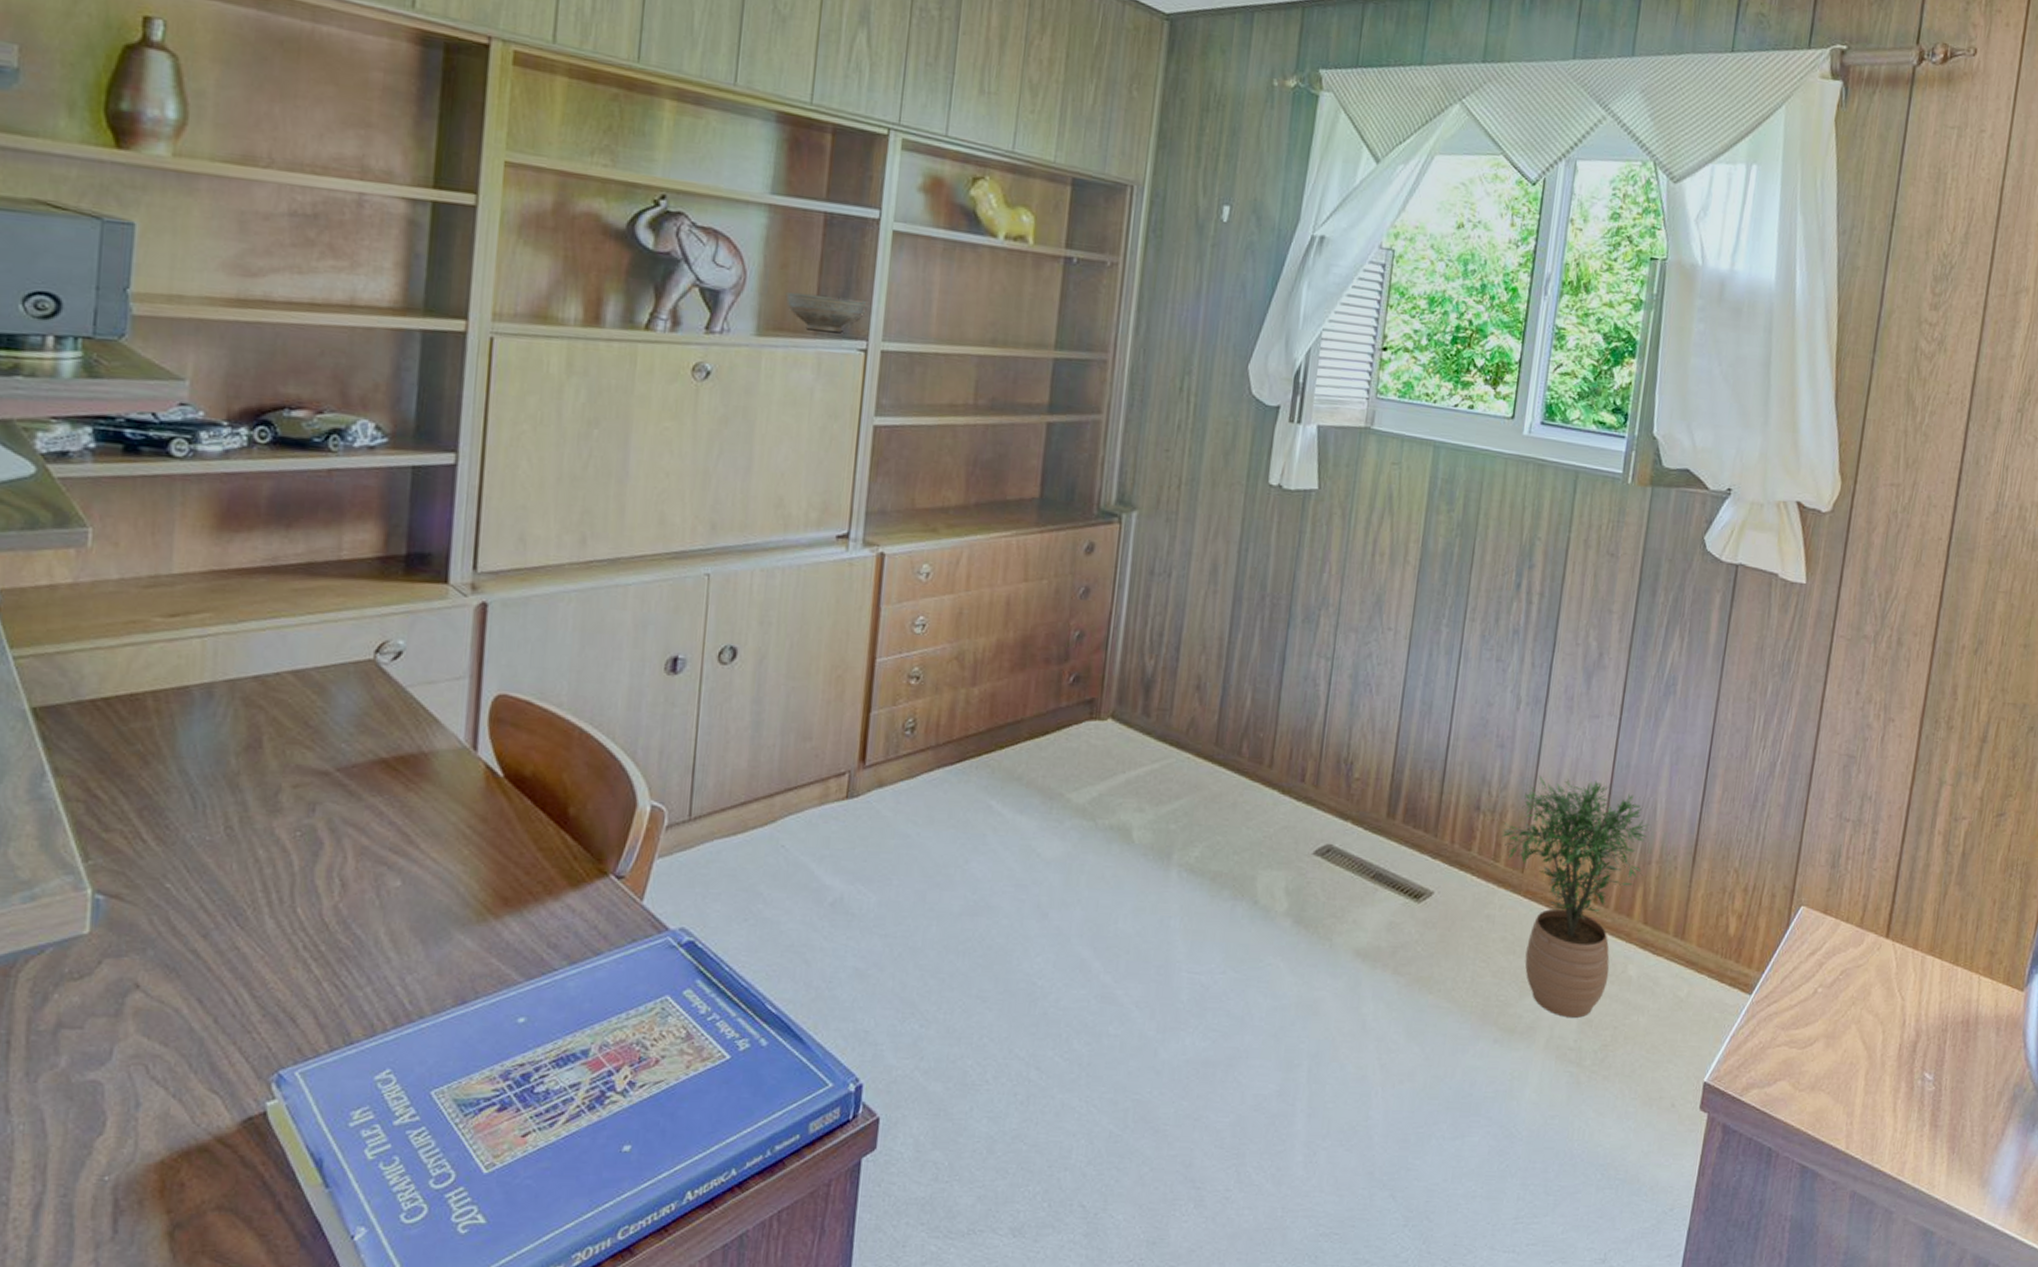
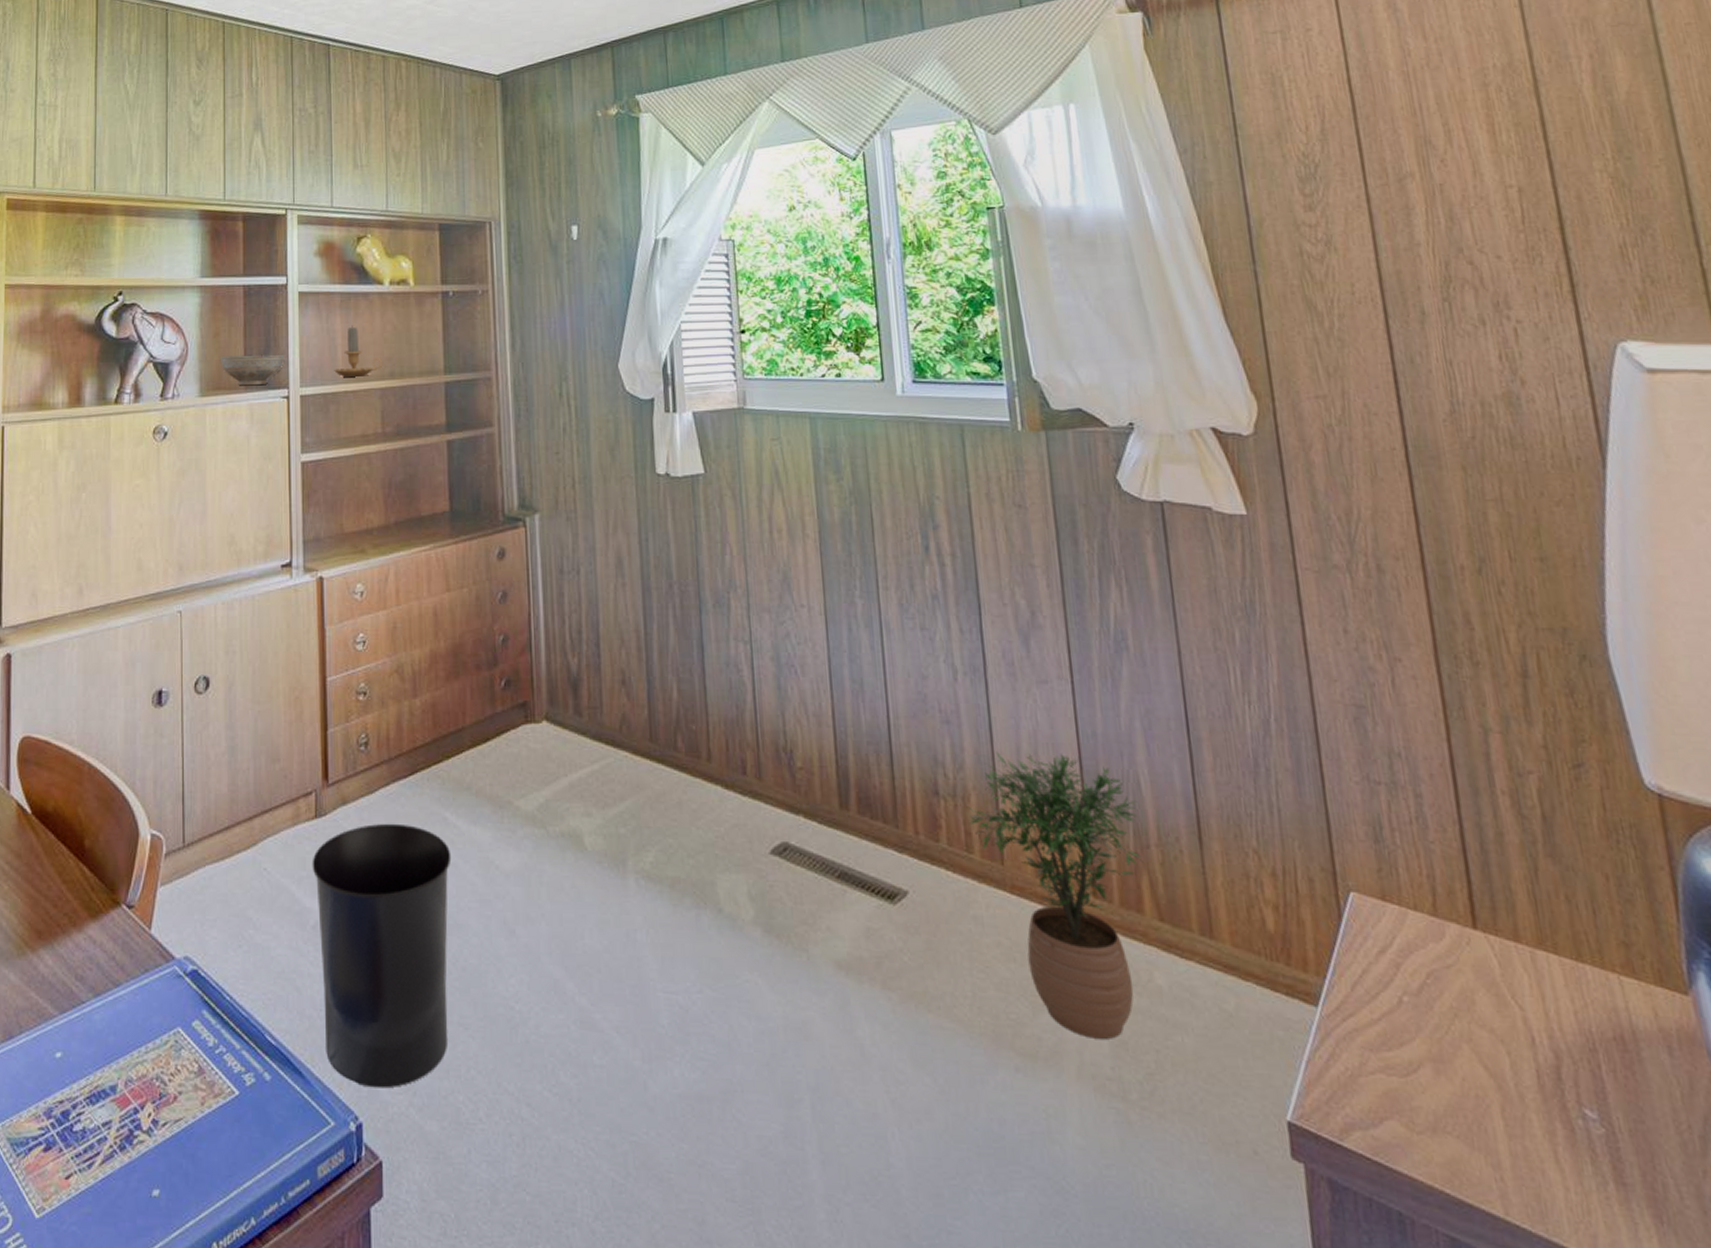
waste bin: none [831,807,992,1054] -> present [312,823,452,1089]
candle: none [925,278,985,340] -> present [334,325,383,378]

